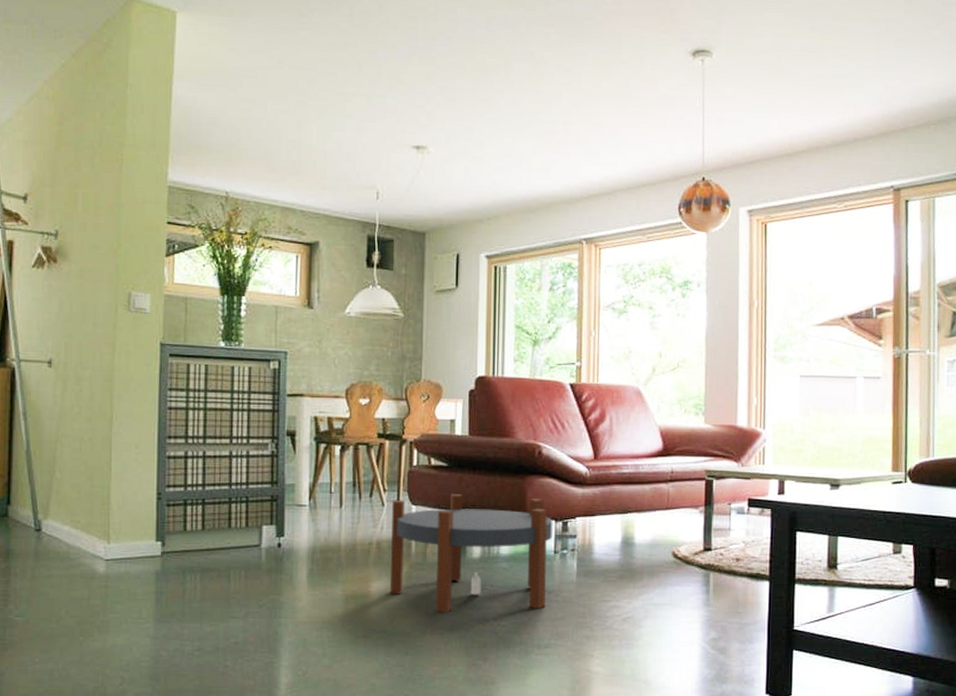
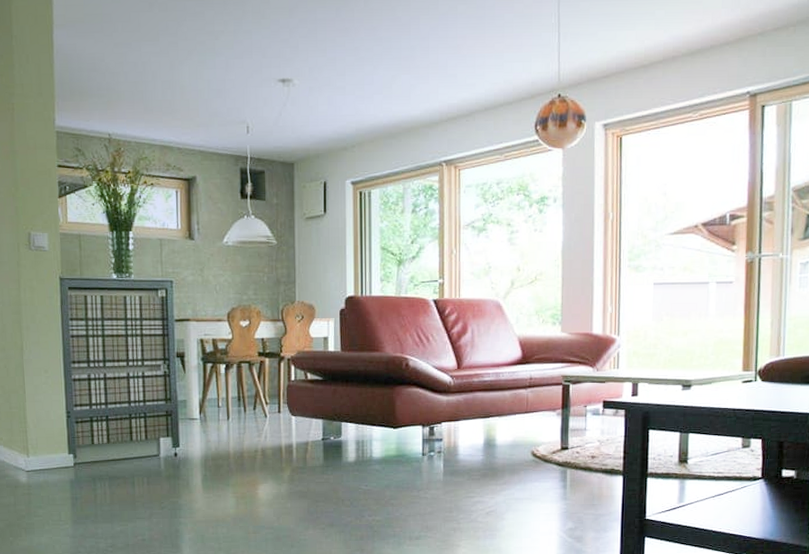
side table: present [389,494,553,612] -> none [274,405,421,510]

